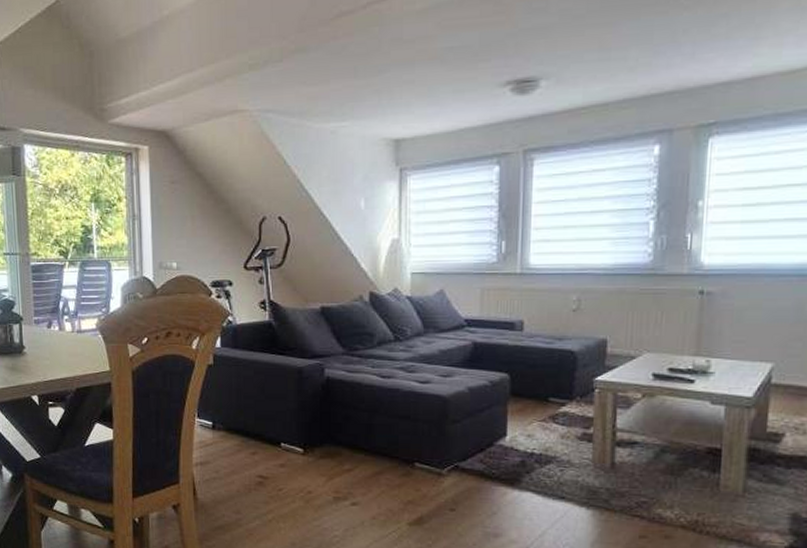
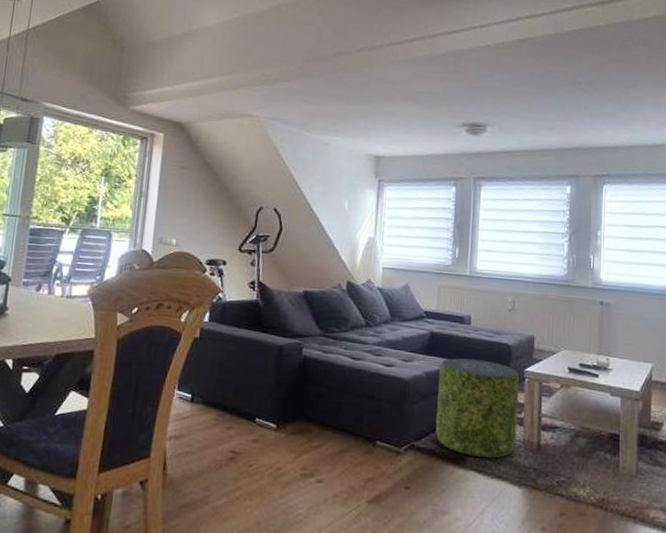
pouf: none [484,370,587,479] -> present [436,358,519,459]

